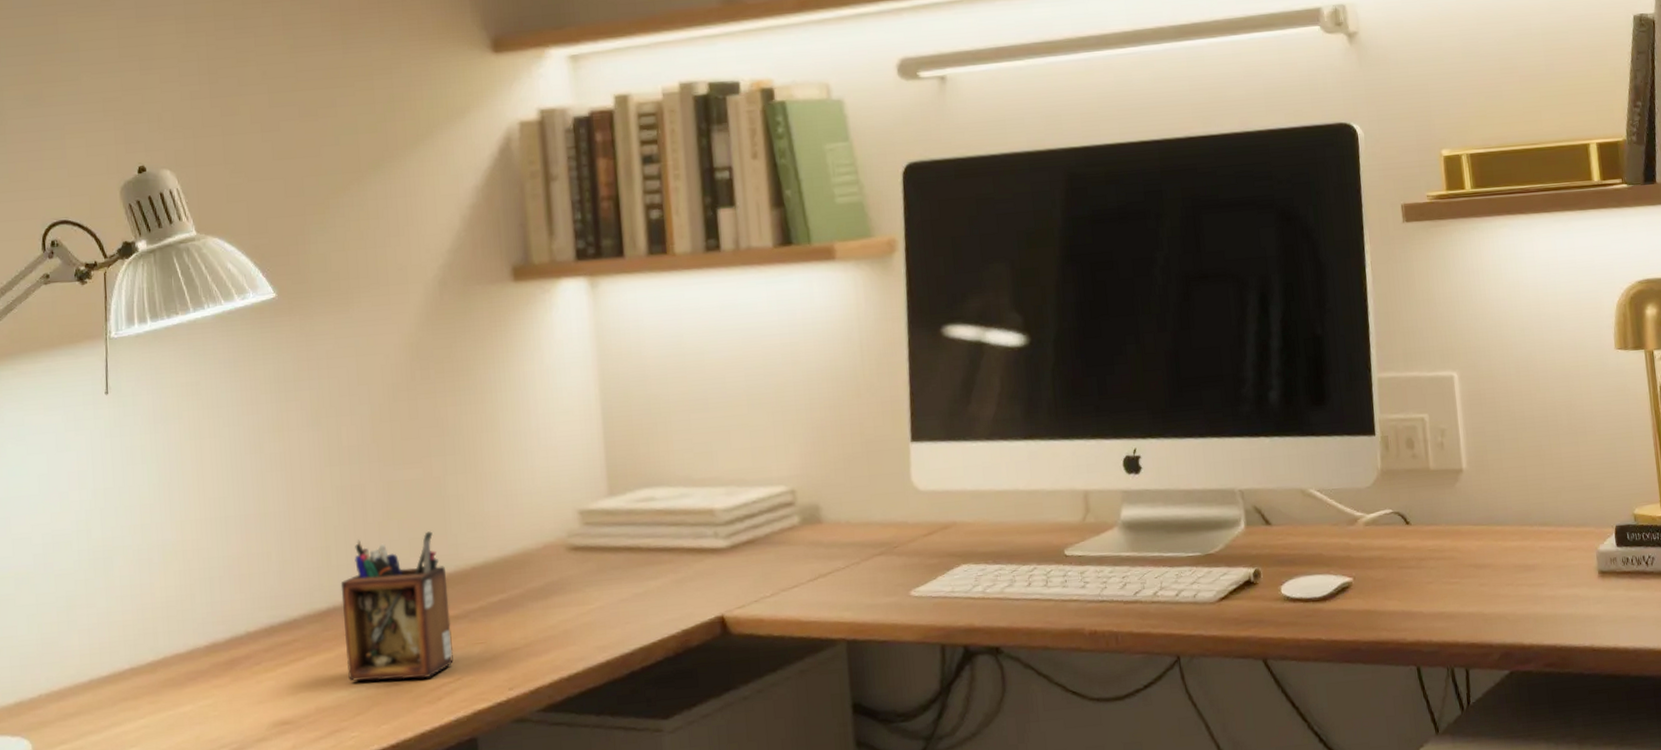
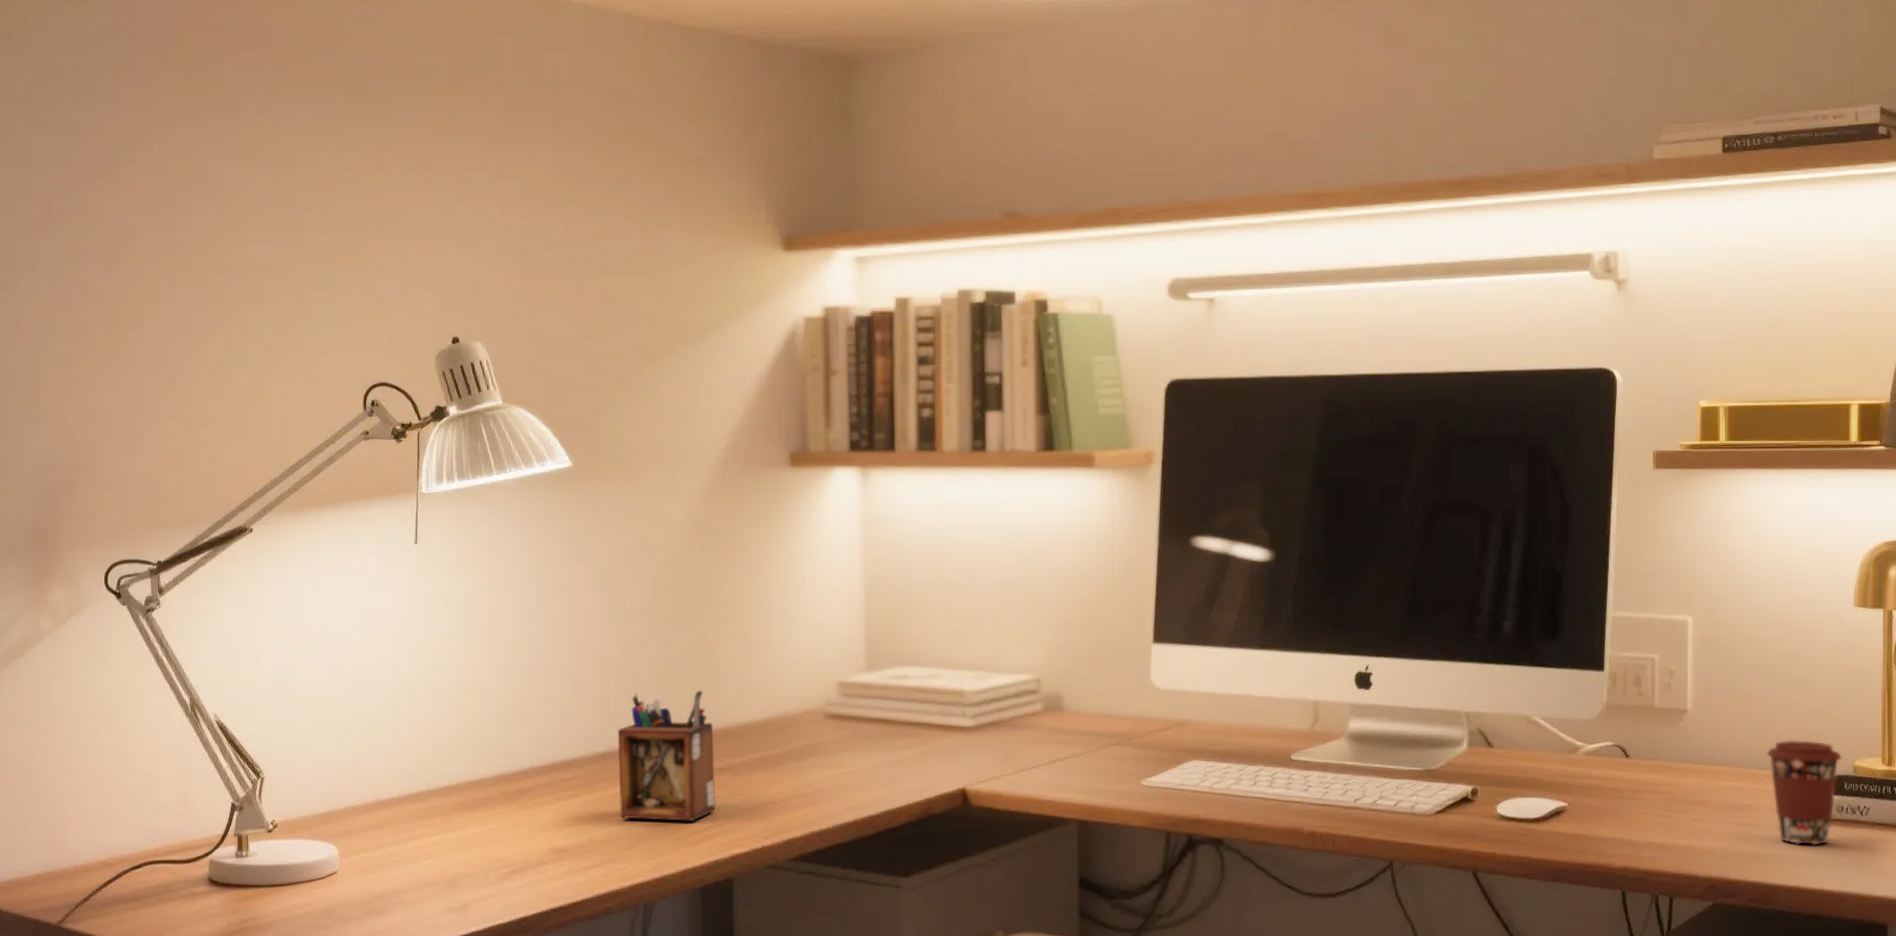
coffee cup: none [1546,491,1622,602] -> present [1766,740,1843,846]

